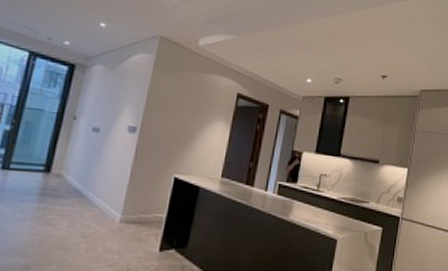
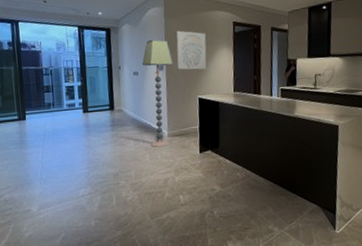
floor lamp: none [92,91,152,235] -> present [142,39,173,147]
wall art: none [155,87,202,142] -> present [176,30,207,70]

